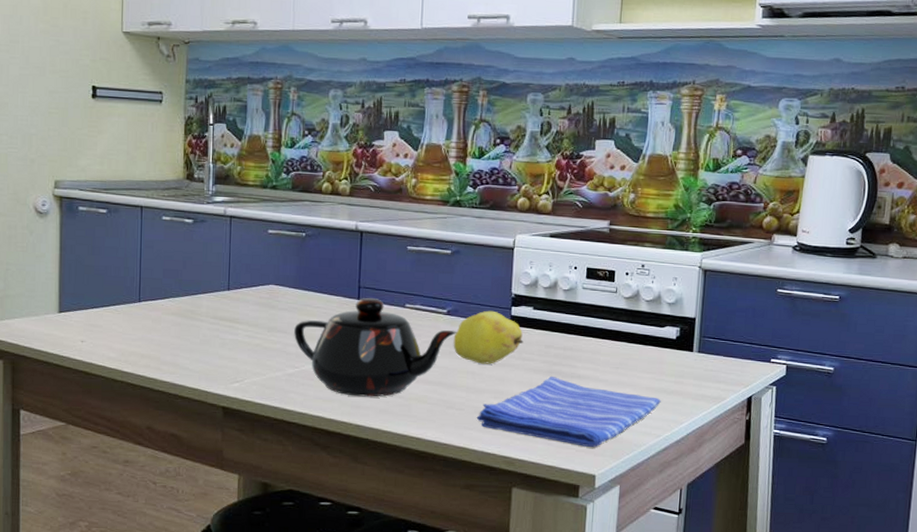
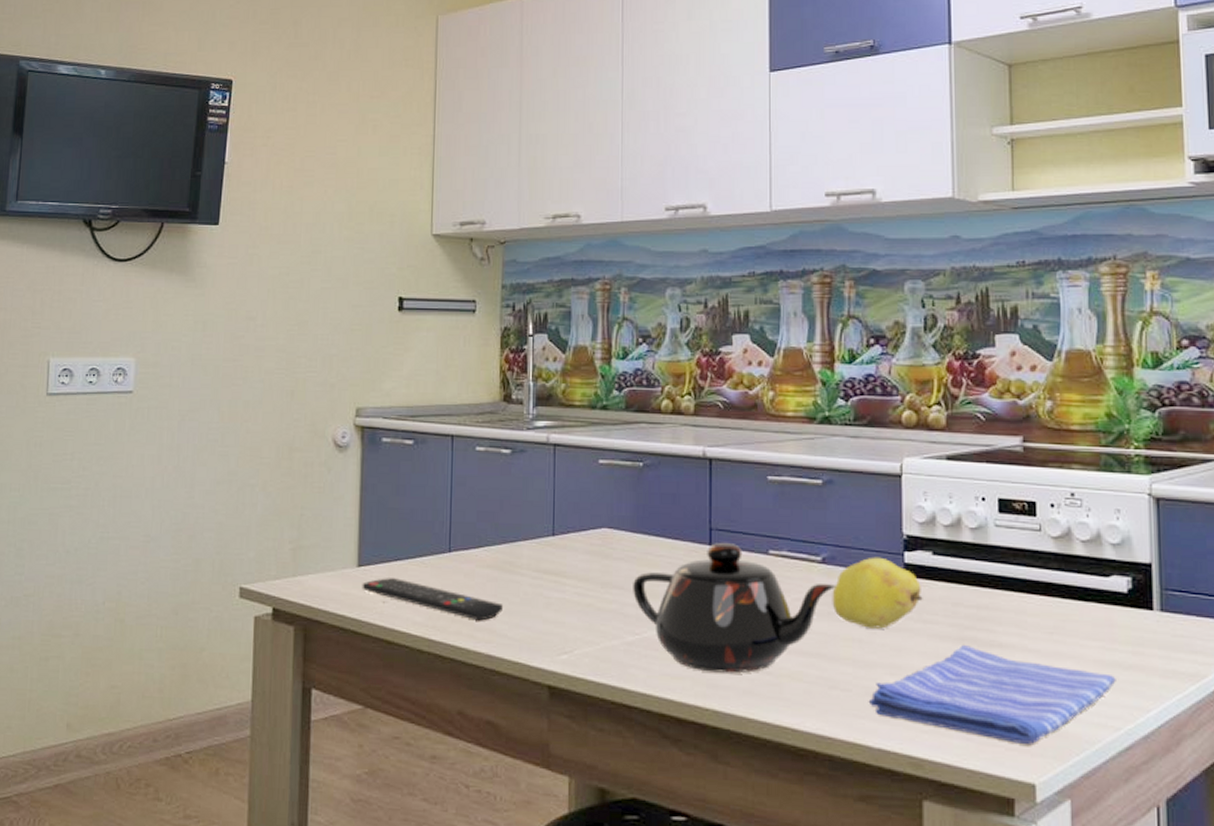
remote control: none [63,322,185,357] -> present [362,578,503,621]

